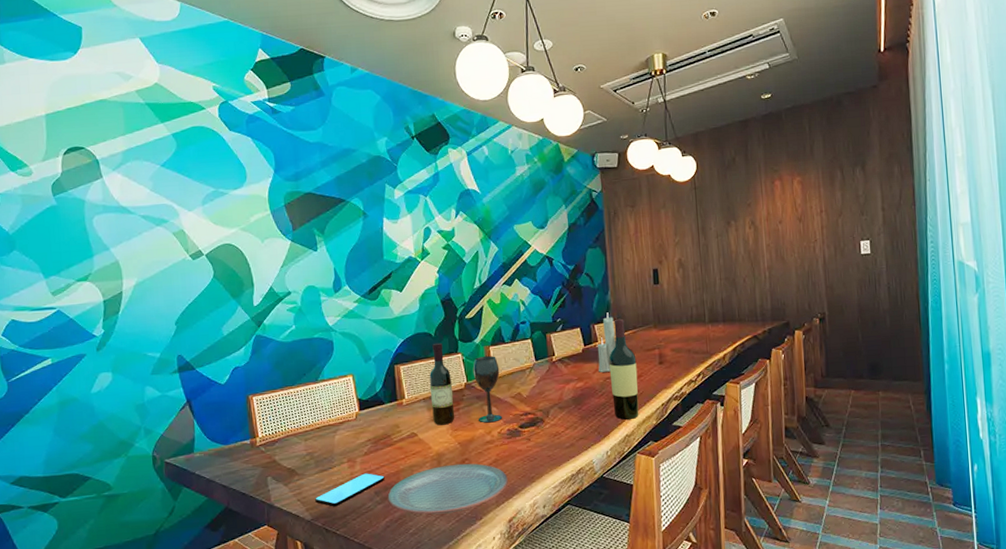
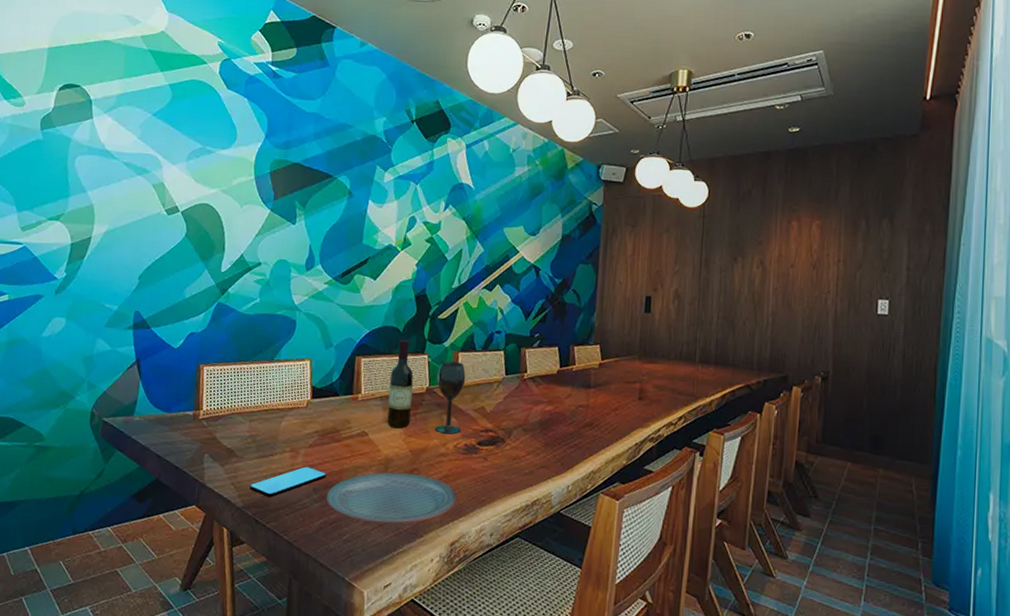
candle: present [597,312,616,372] -> none [572,335,596,399]
wine bottle: present [608,318,639,420] -> none [582,343,615,455]

